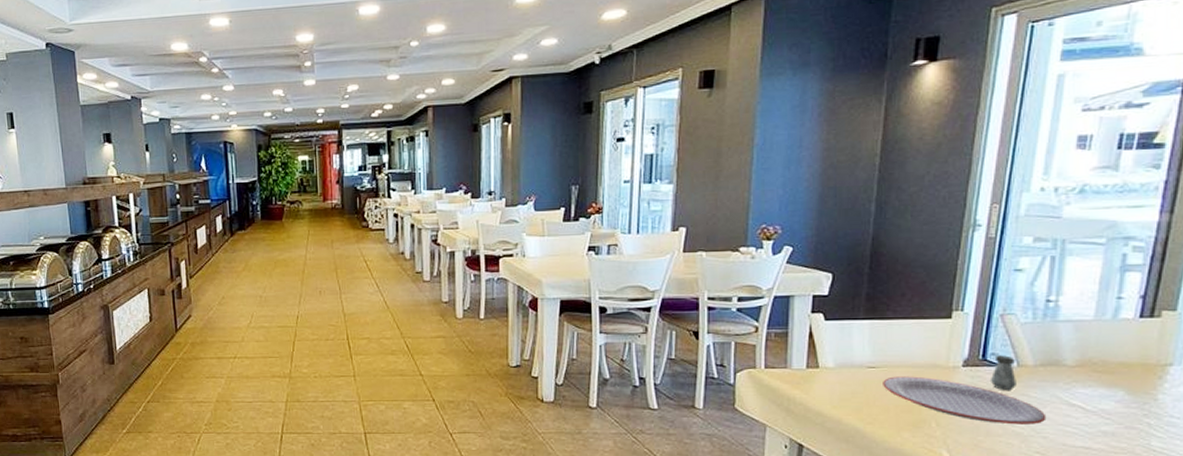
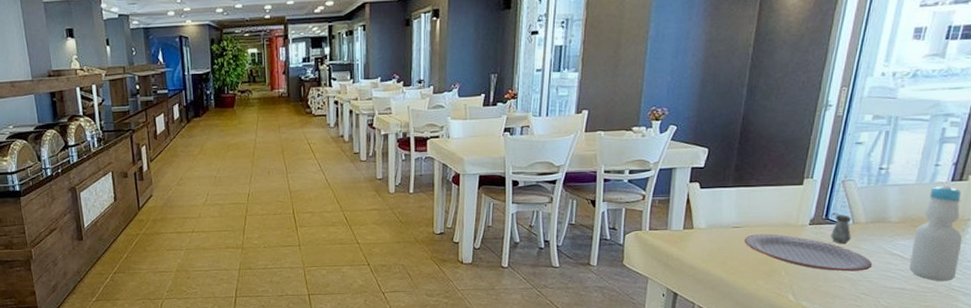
bottle: none [1093,323,1160,441] -> present [908,186,963,282]

